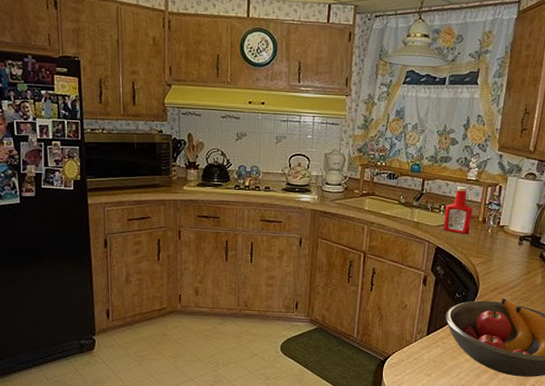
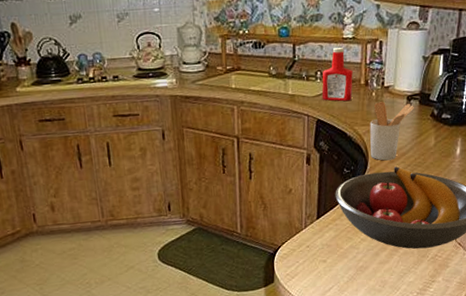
utensil holder: none [481,238,525,291] -> present [369,102,414,161]

